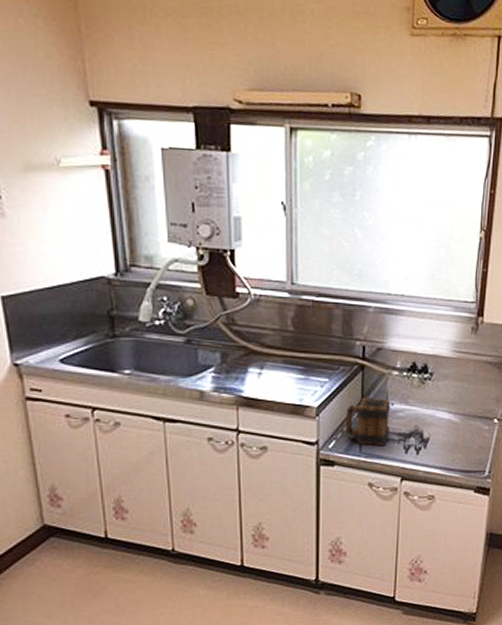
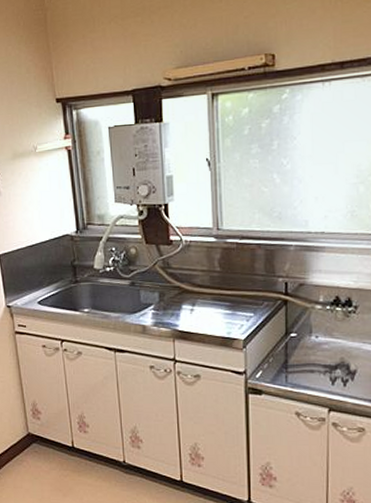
mug: present [346,398,391,446] -> none [271,331,315,377]

